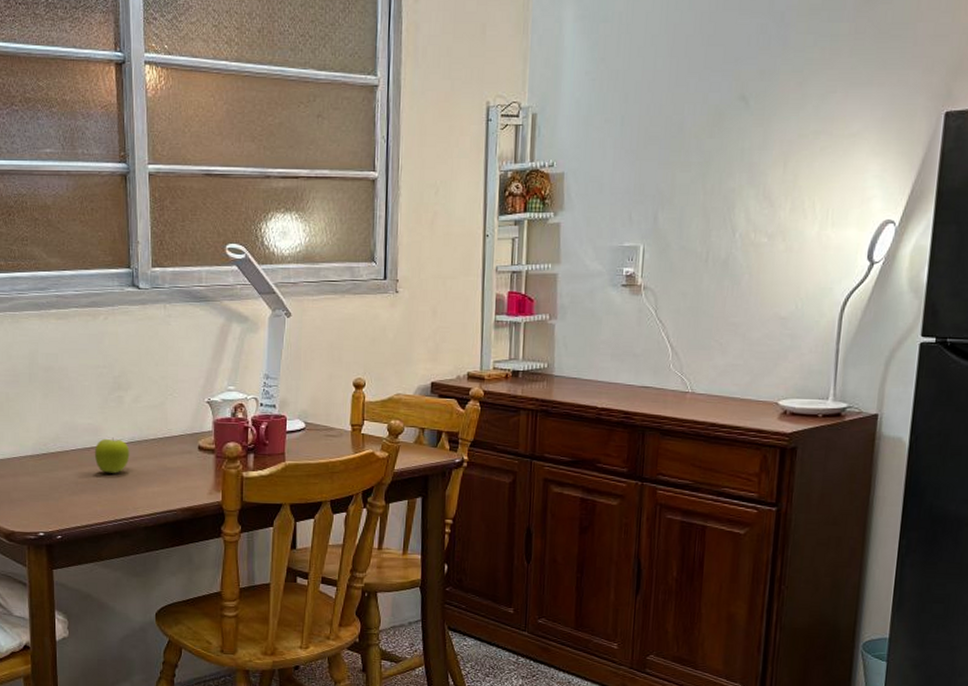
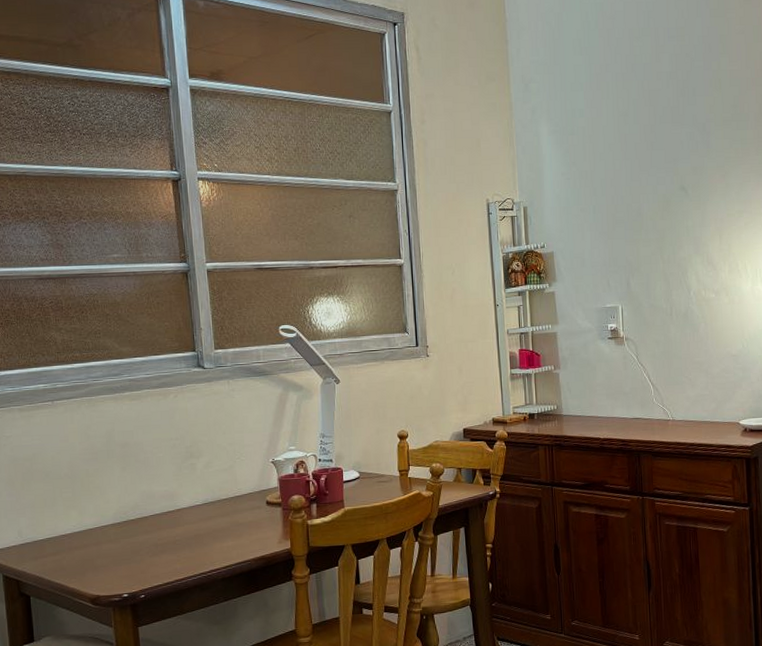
fruit: present [94,437,130,473] -> none [171,500,205,533]

